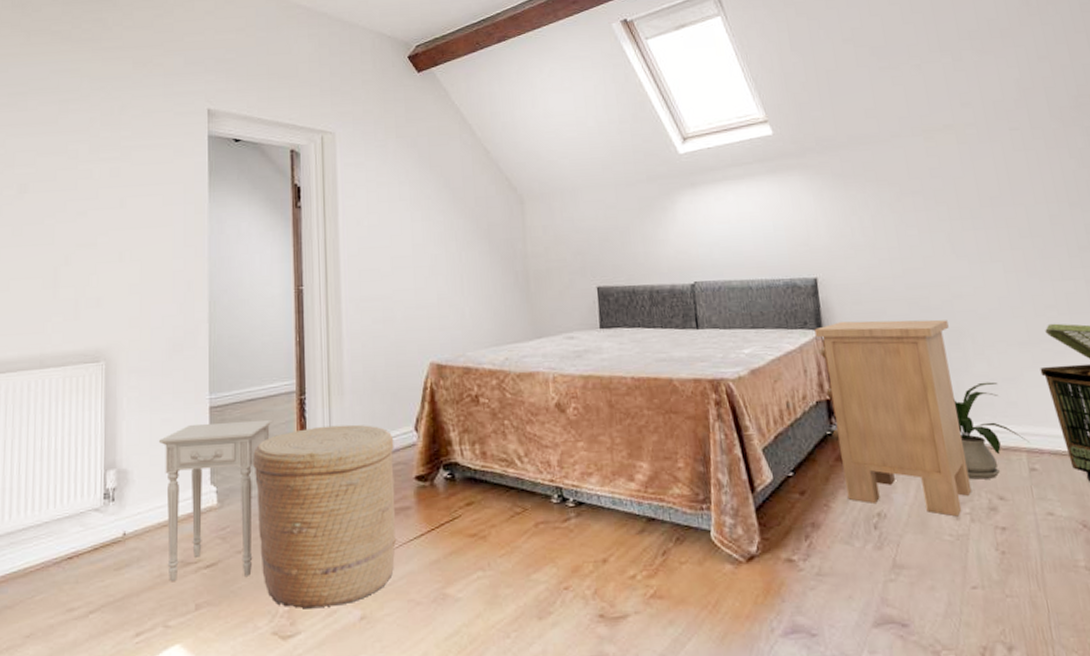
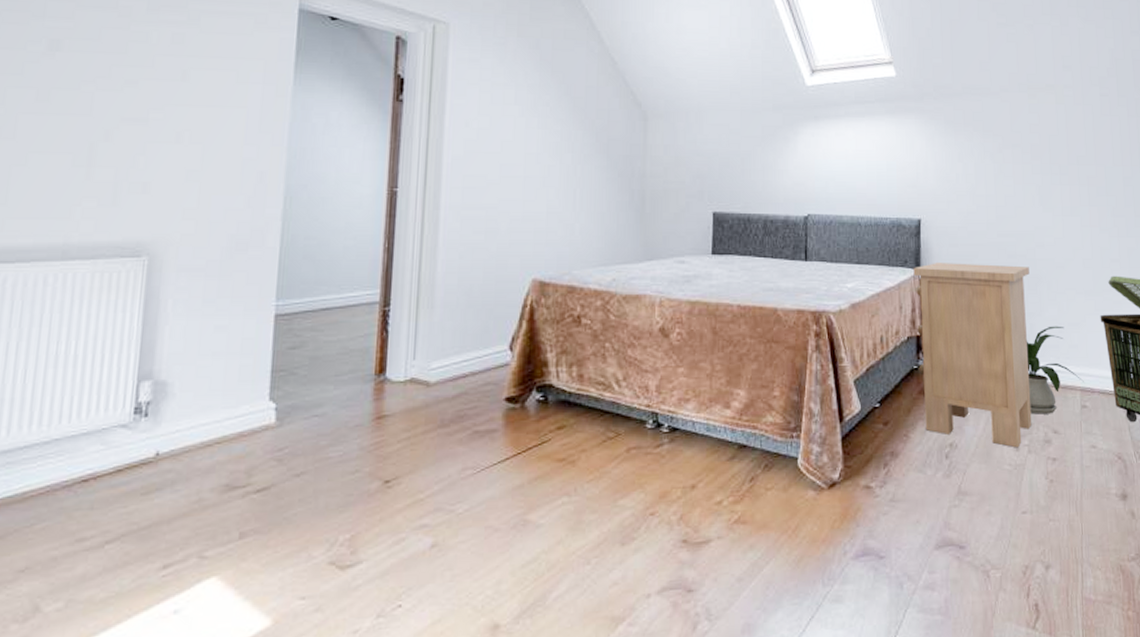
nightstand: present [158,419,274,581] -> none [208,331,351,507]
basket: present [252,424,397,609] -> none [321,340,485,537]

